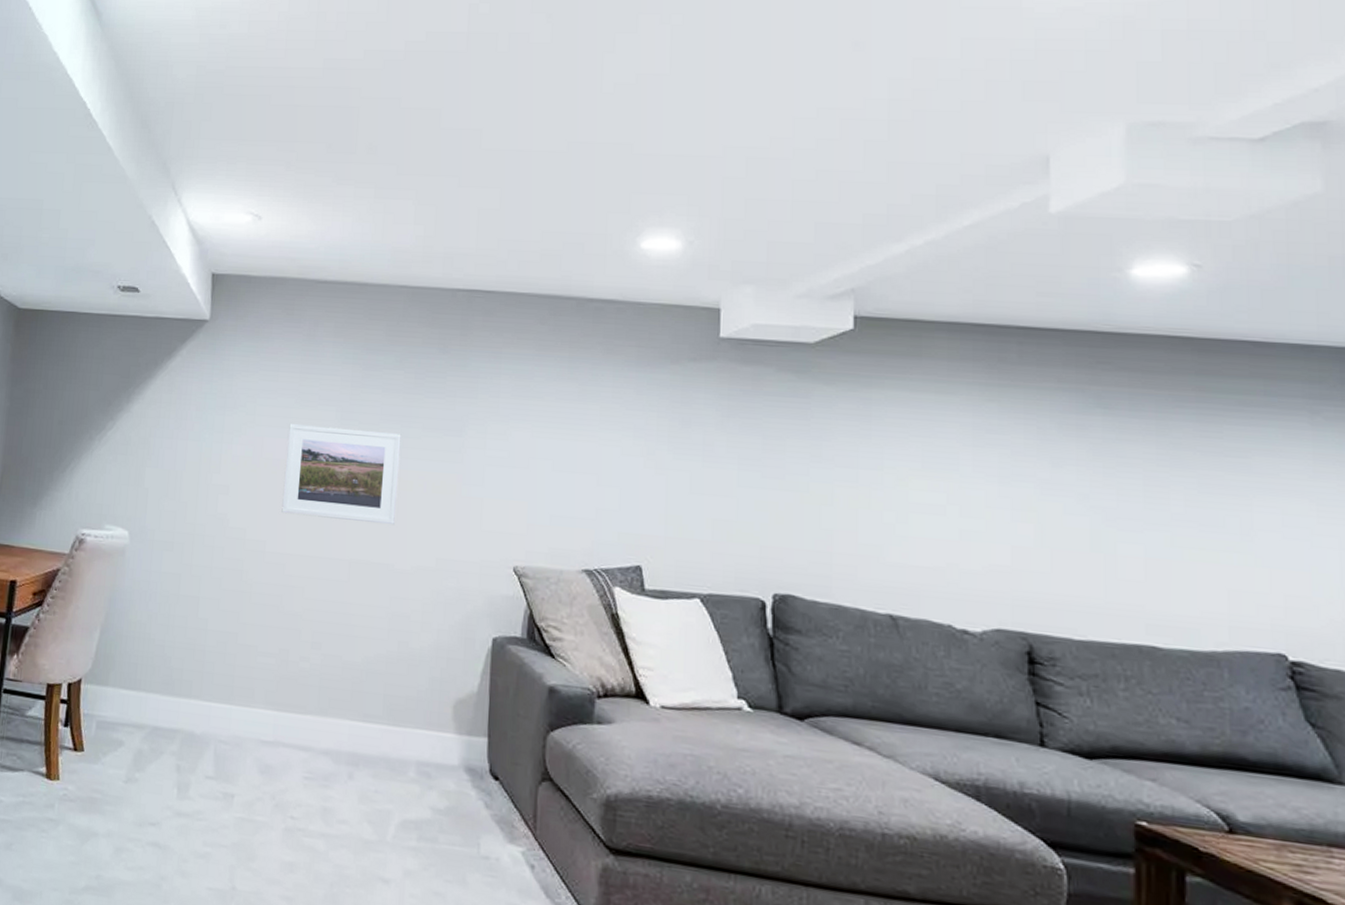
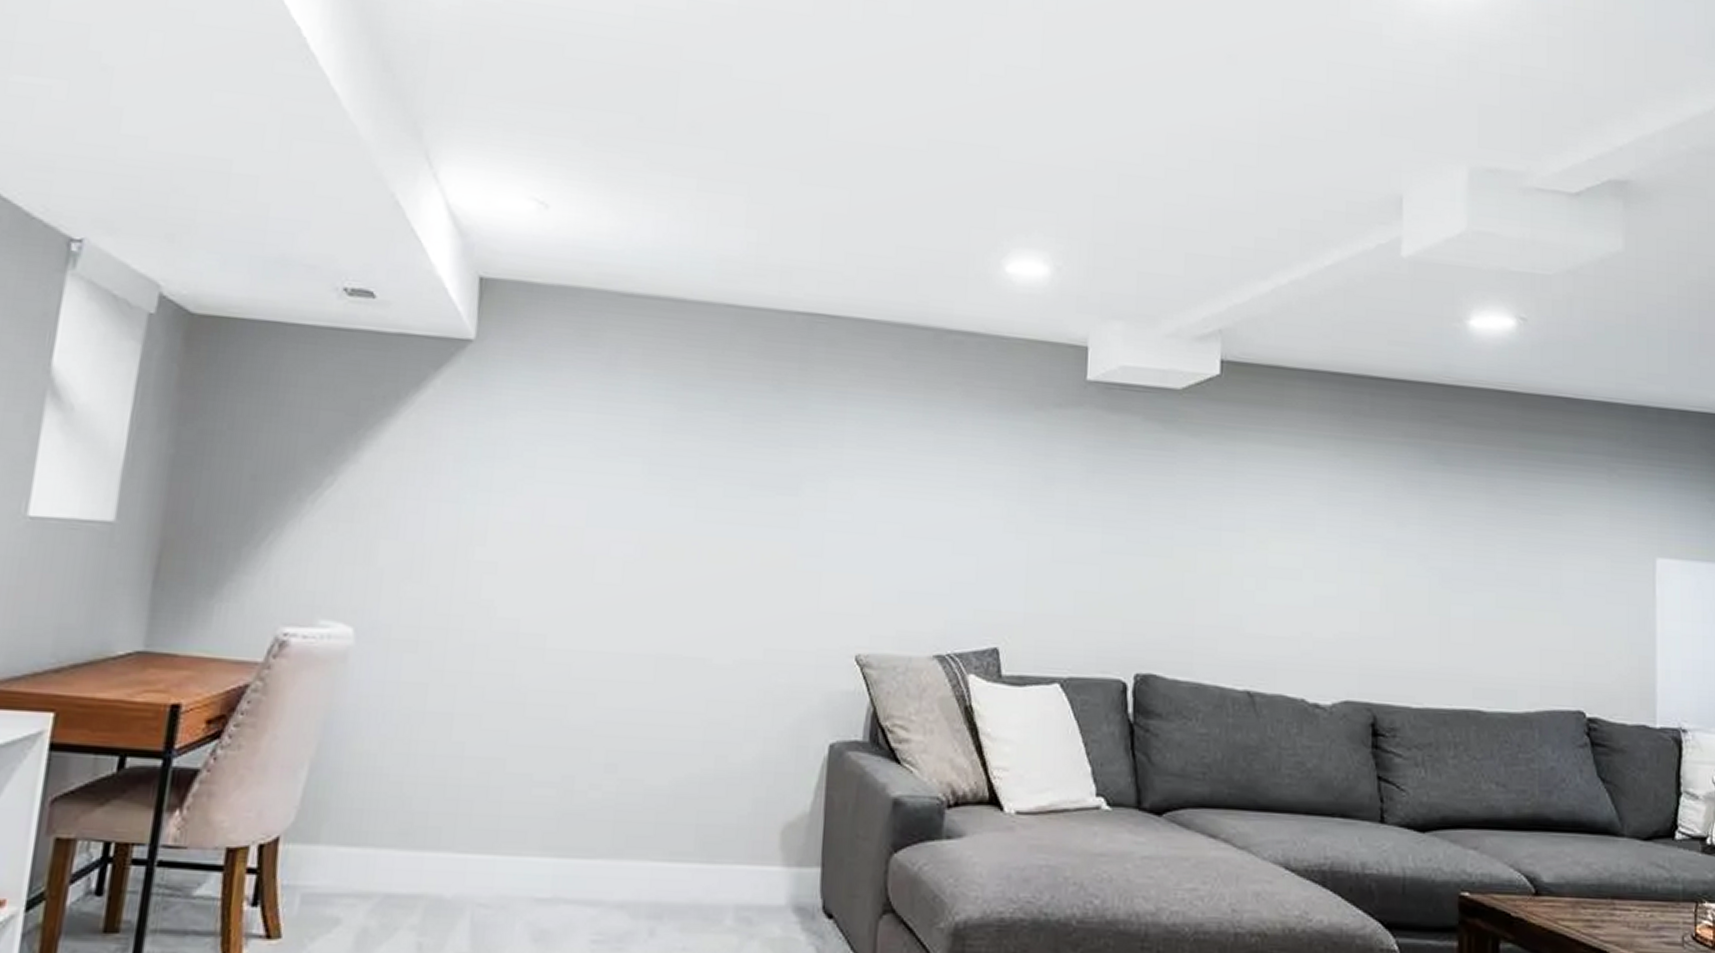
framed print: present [281,424,402,525] -> none [568,480,725,609]

